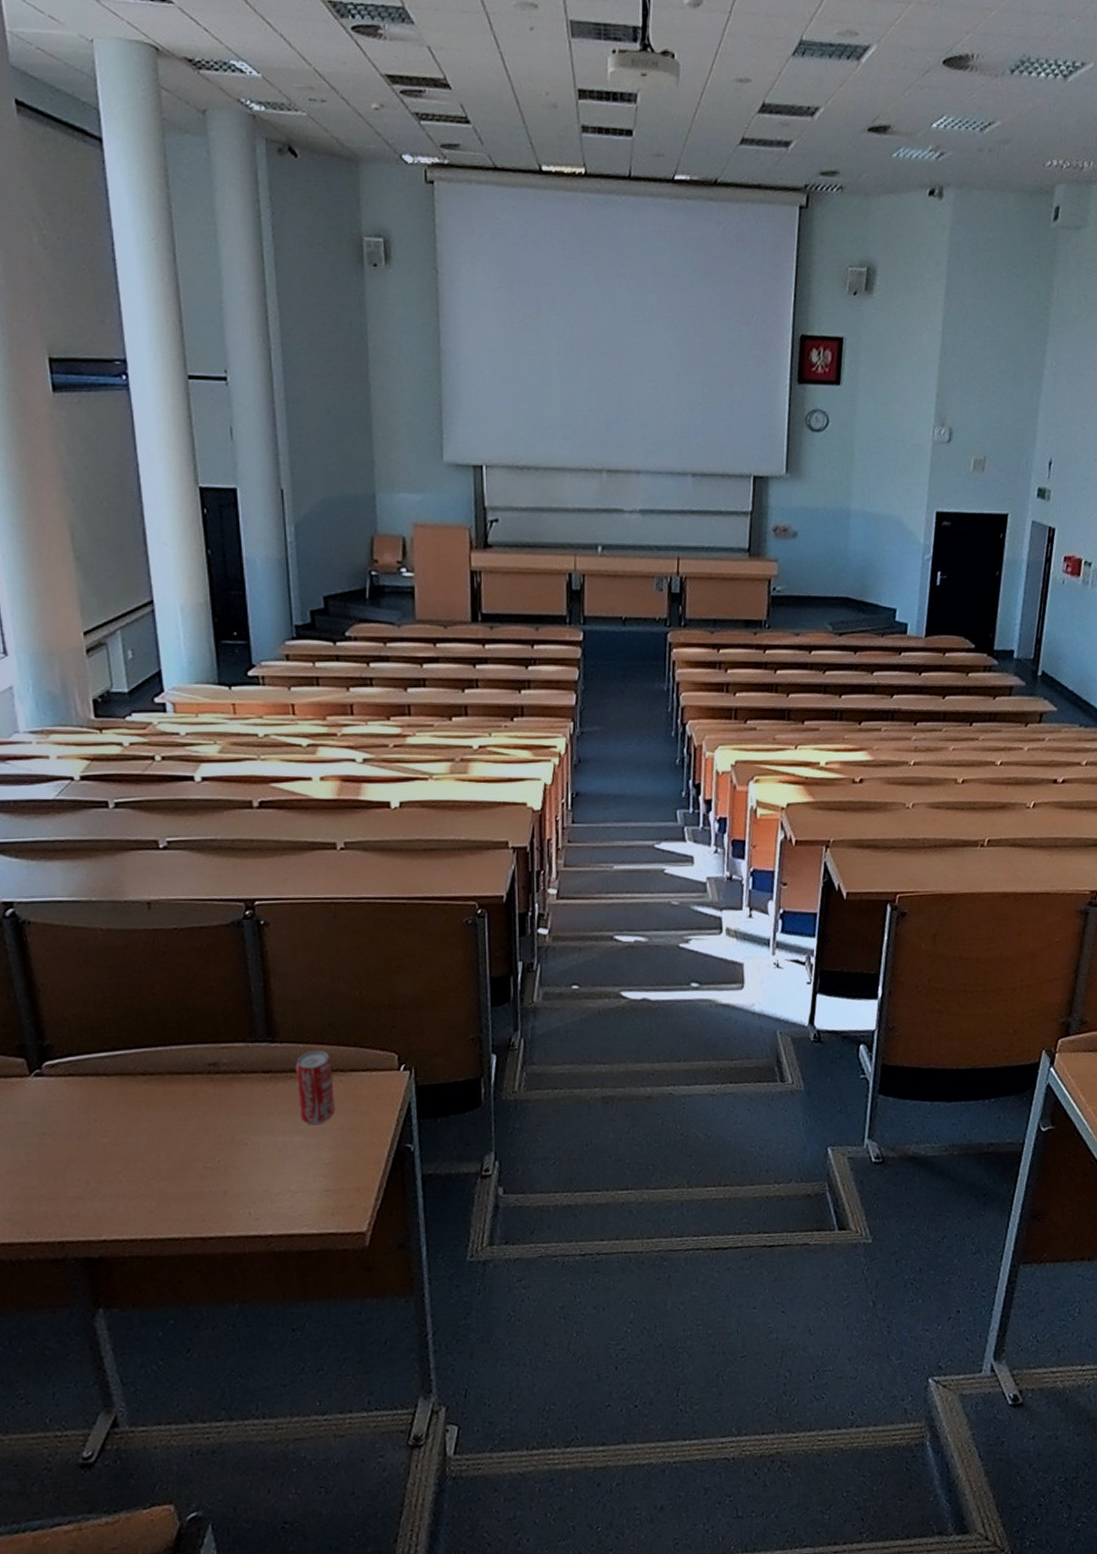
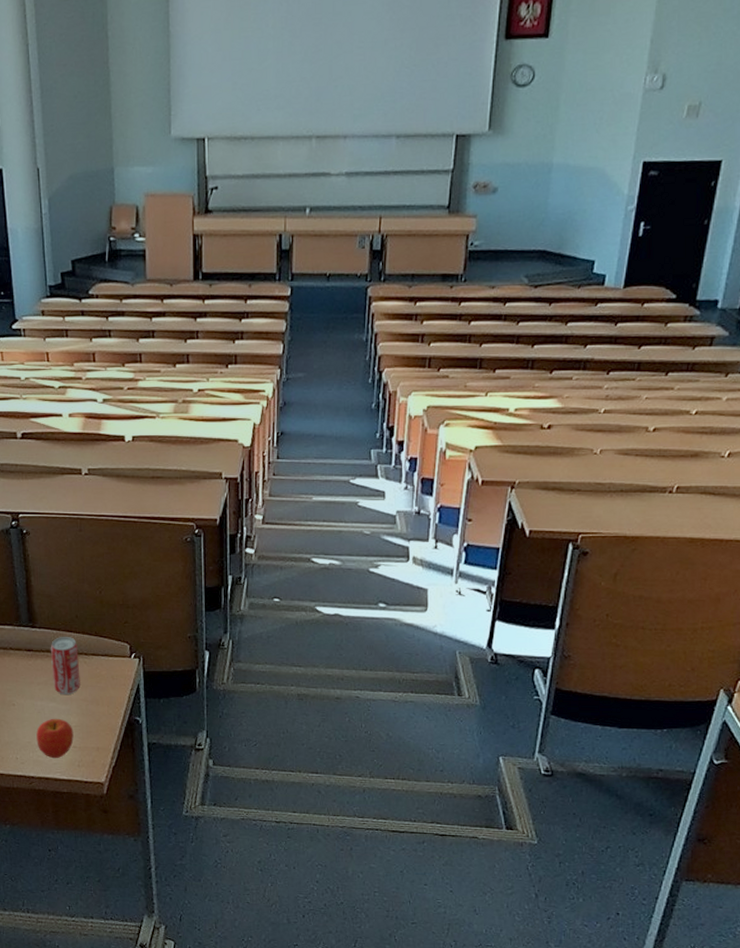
fruit: none [276,1155,326,1209] -> present [36,718,74,759]

